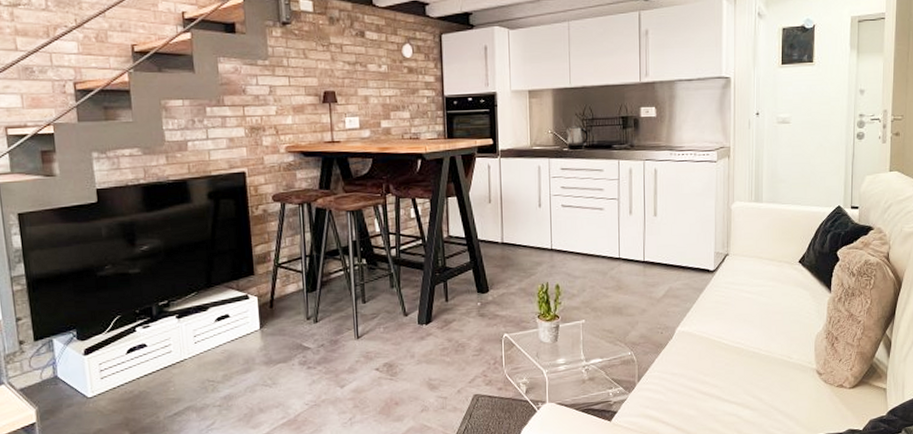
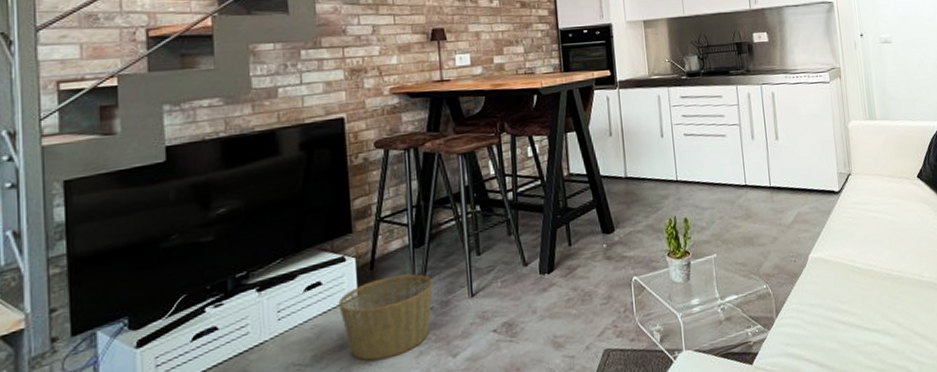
basket: none [244,314,324,384] -> present [338,273,433,361]

